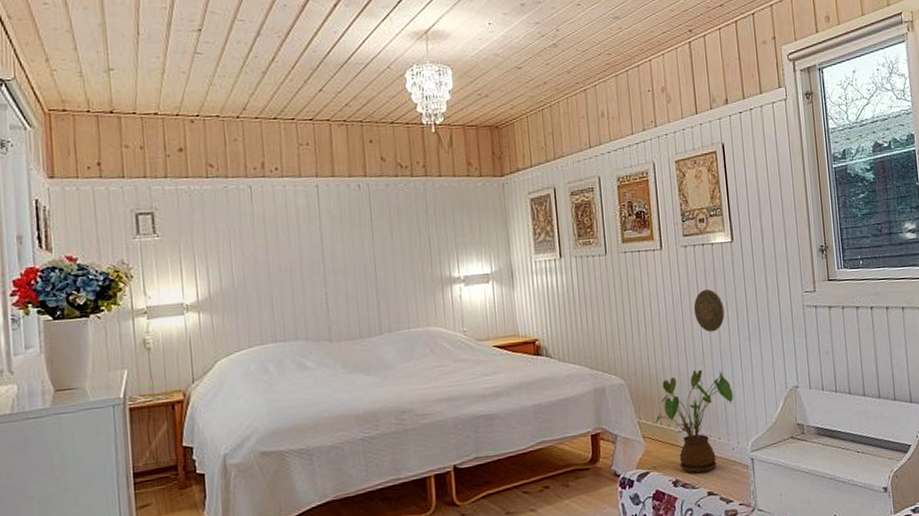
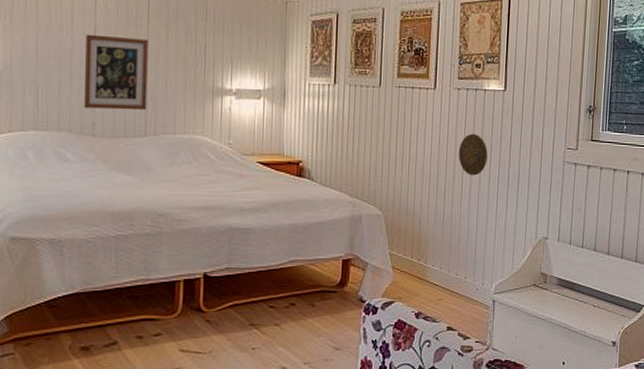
wall art: none [313,238,379,315] -> present [83,34,149,111]
house plant: present [655,369,733,474] -> none [405,210,485,308]

